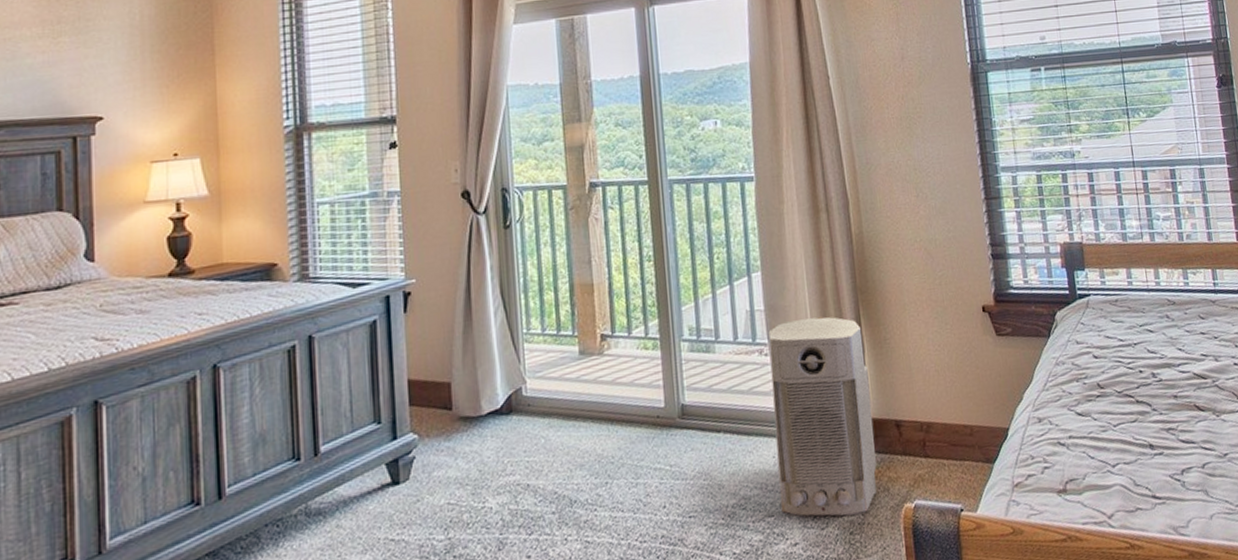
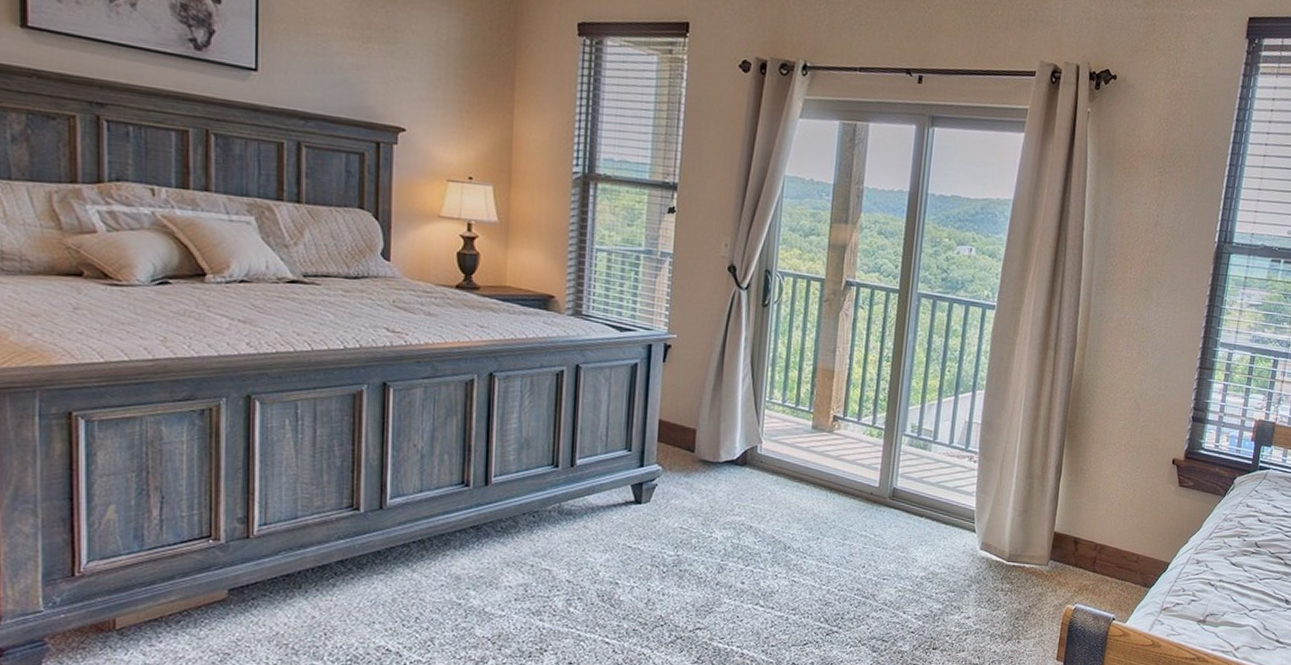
air purifier: present [768,316,877,517] -> none [962,437,1063,605]

